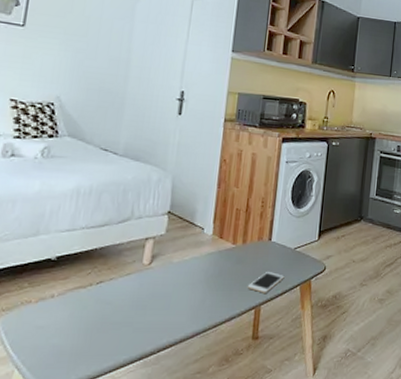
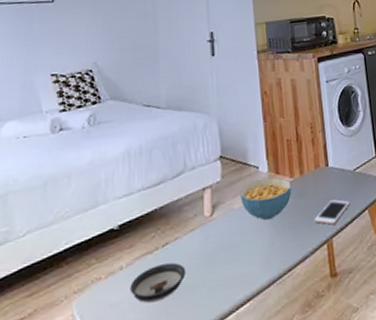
saucer: none [58,300,116,332] -> present [130,262,186,304]
cereal bowl: none [181,240,233,278] -> present [240,177,292,220]

